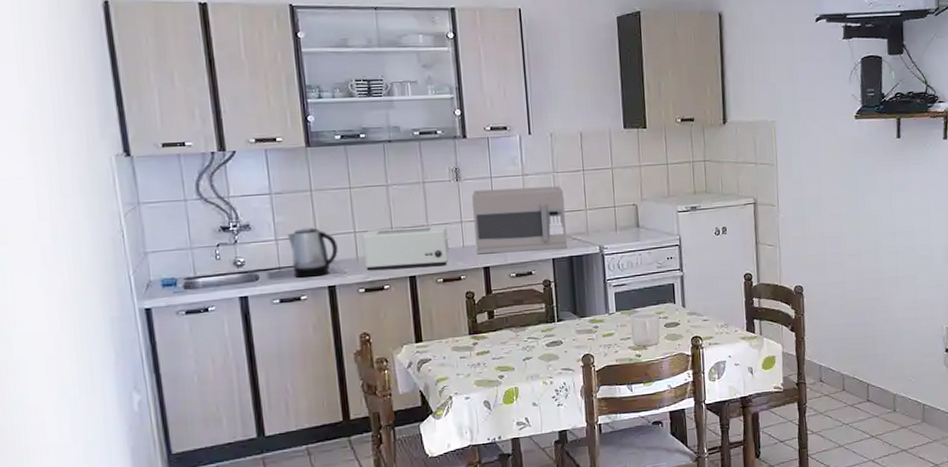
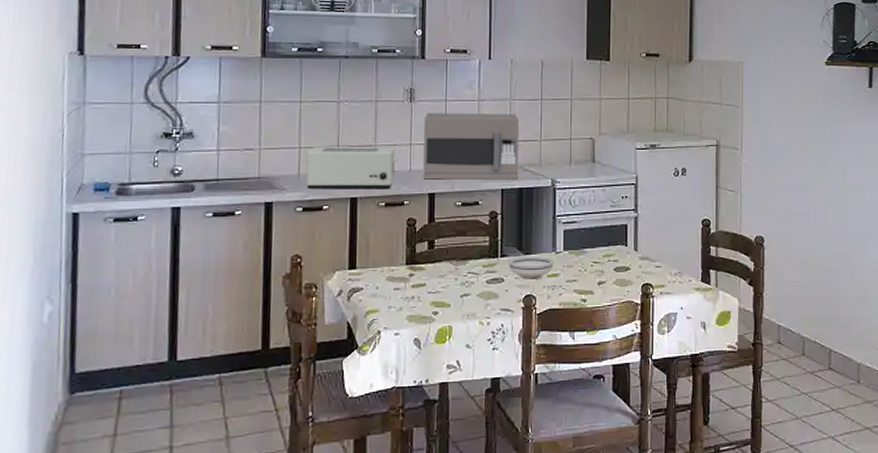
kettle: present [287,227,338,279] -> none [230,140,280,193]
bowl: none [565,317,608,340] -> present [508,255,554,279]
mug: present [630,312,660,347] -> none [578,254,609,290]

